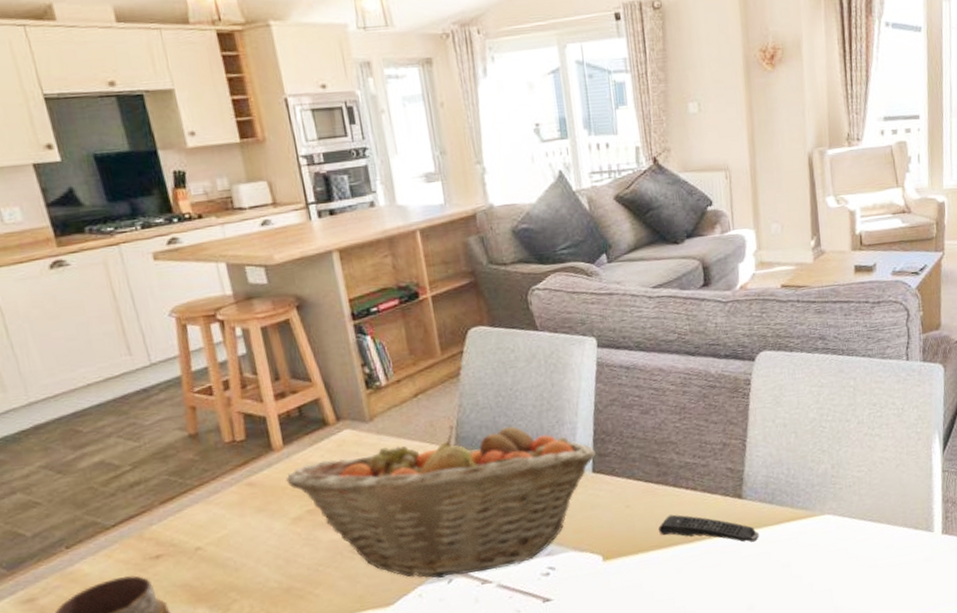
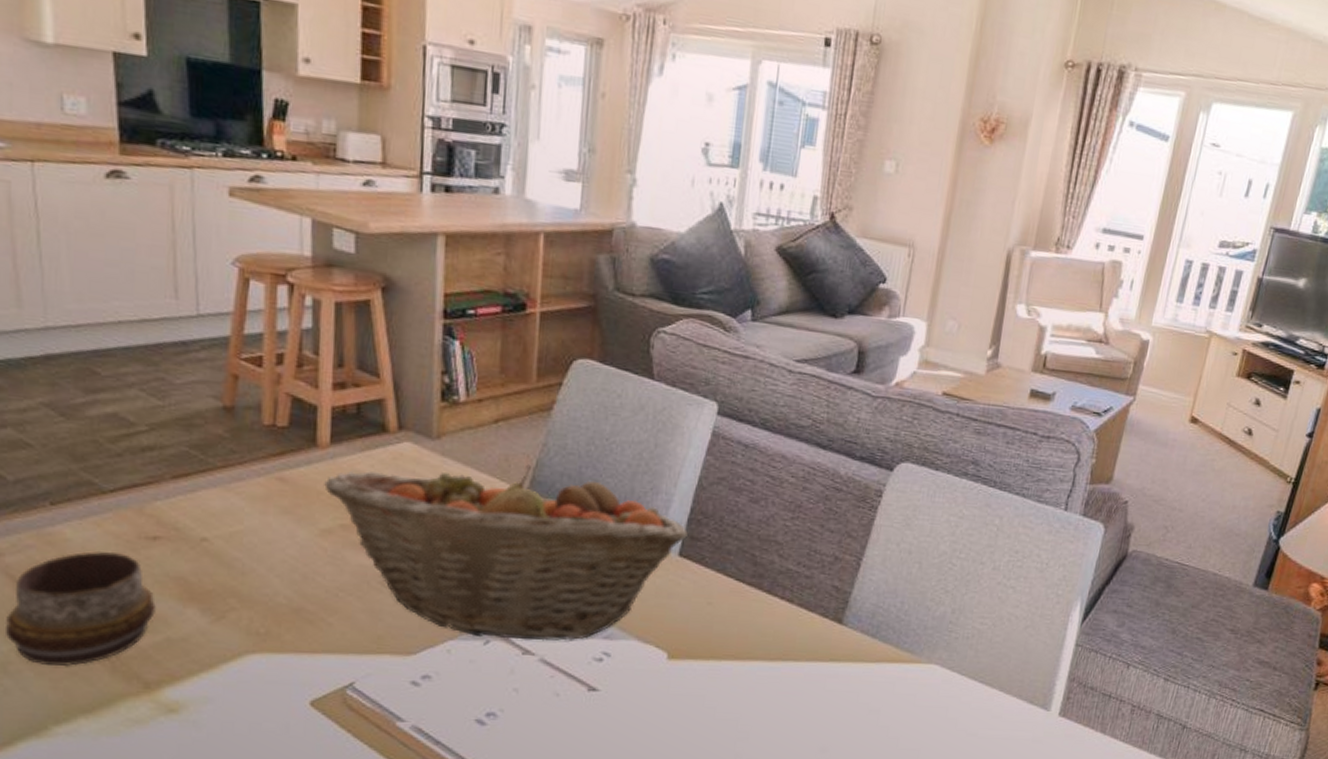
remote control: present [659,514,760,543] -> none [739,624,853,676]

